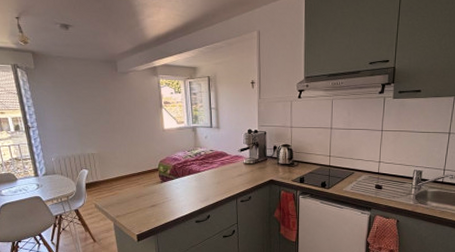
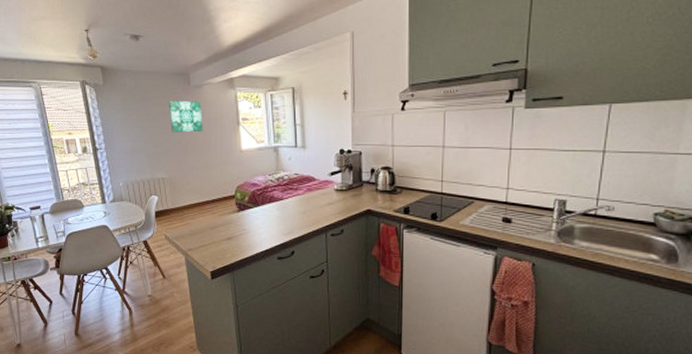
wall art: none [98,84,129,114] -> present [169,100,203,133]

